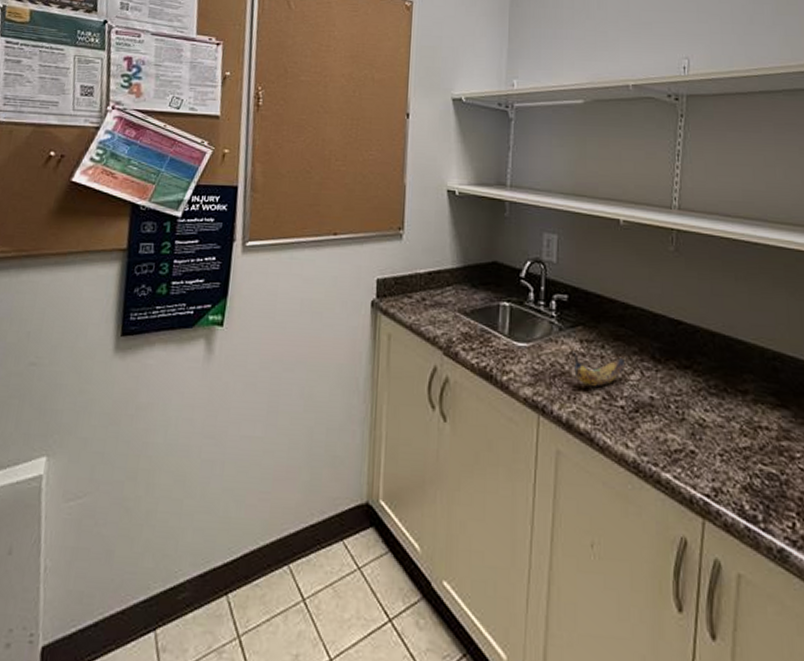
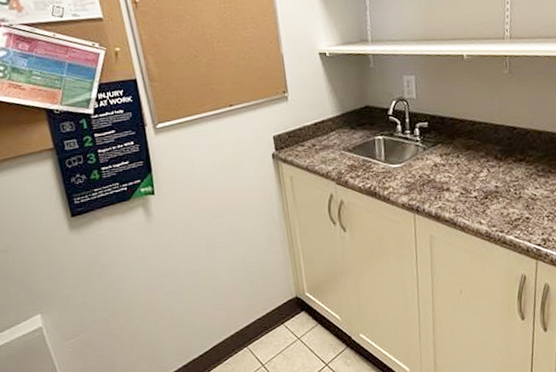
banana: present [571,350,624,388] -> none [434,162,475,187]

